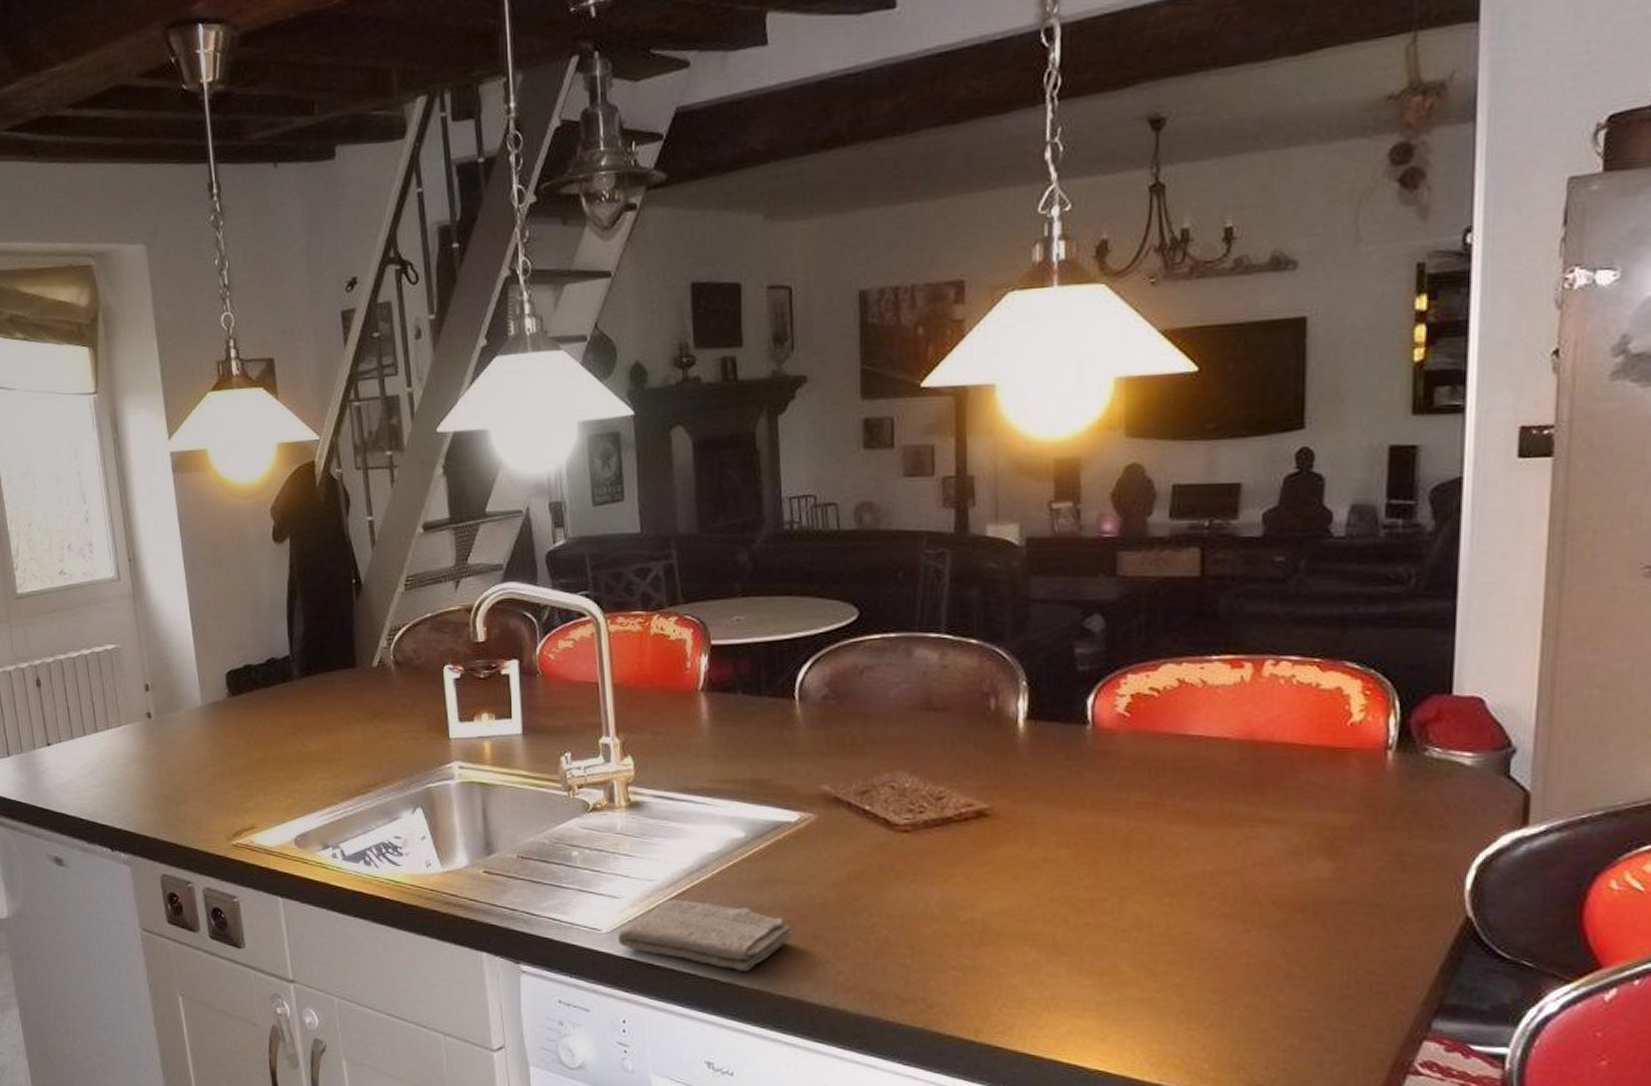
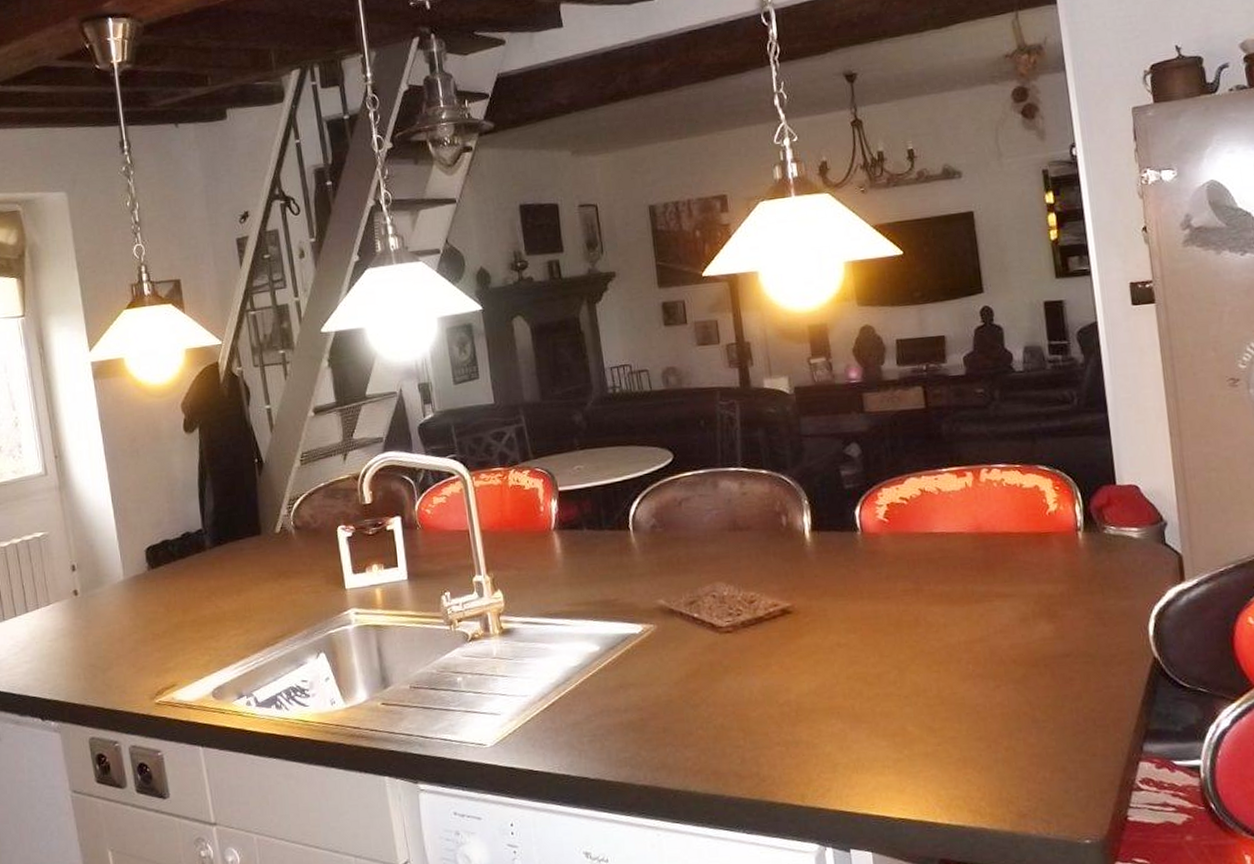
washcloth: present [618,899,792,972] -> none [501,710,646,768]

